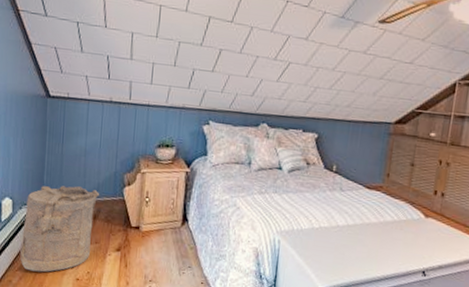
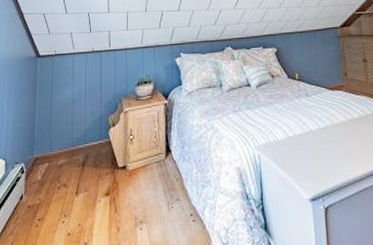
laundry hamper: present [20,186,99,272] -> none [12,136,86,233]

